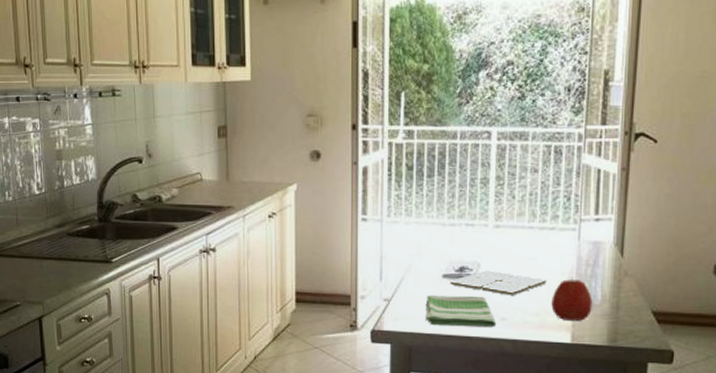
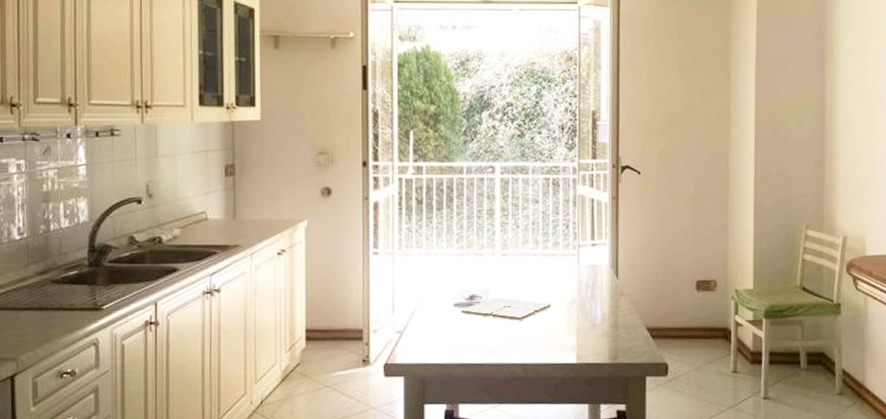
dish towel: present [425,295,497,327] -> none [438,323,507,355]
apple: present [551,279,593,322] -> none [557,302,594,342]

